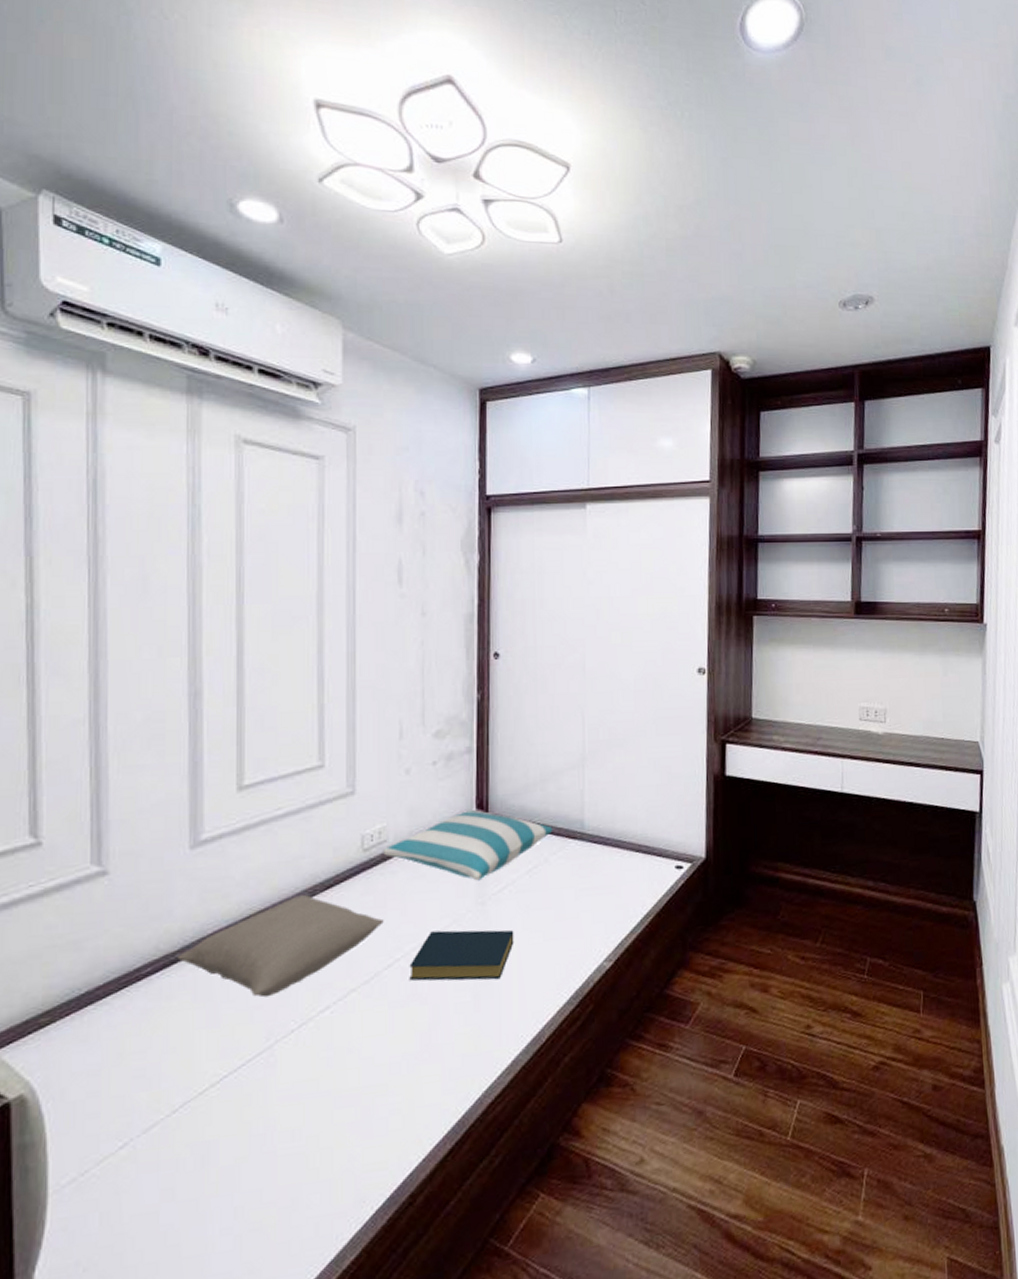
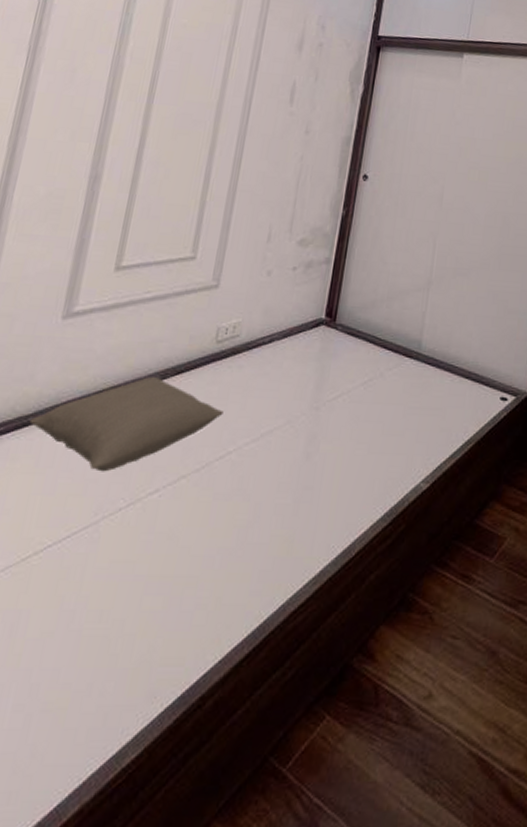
pillow: present [383,809,553,881] -> none [234,316,392,386]
hardback book: present [409,930,514,981] -> none [237,429,342,486]

